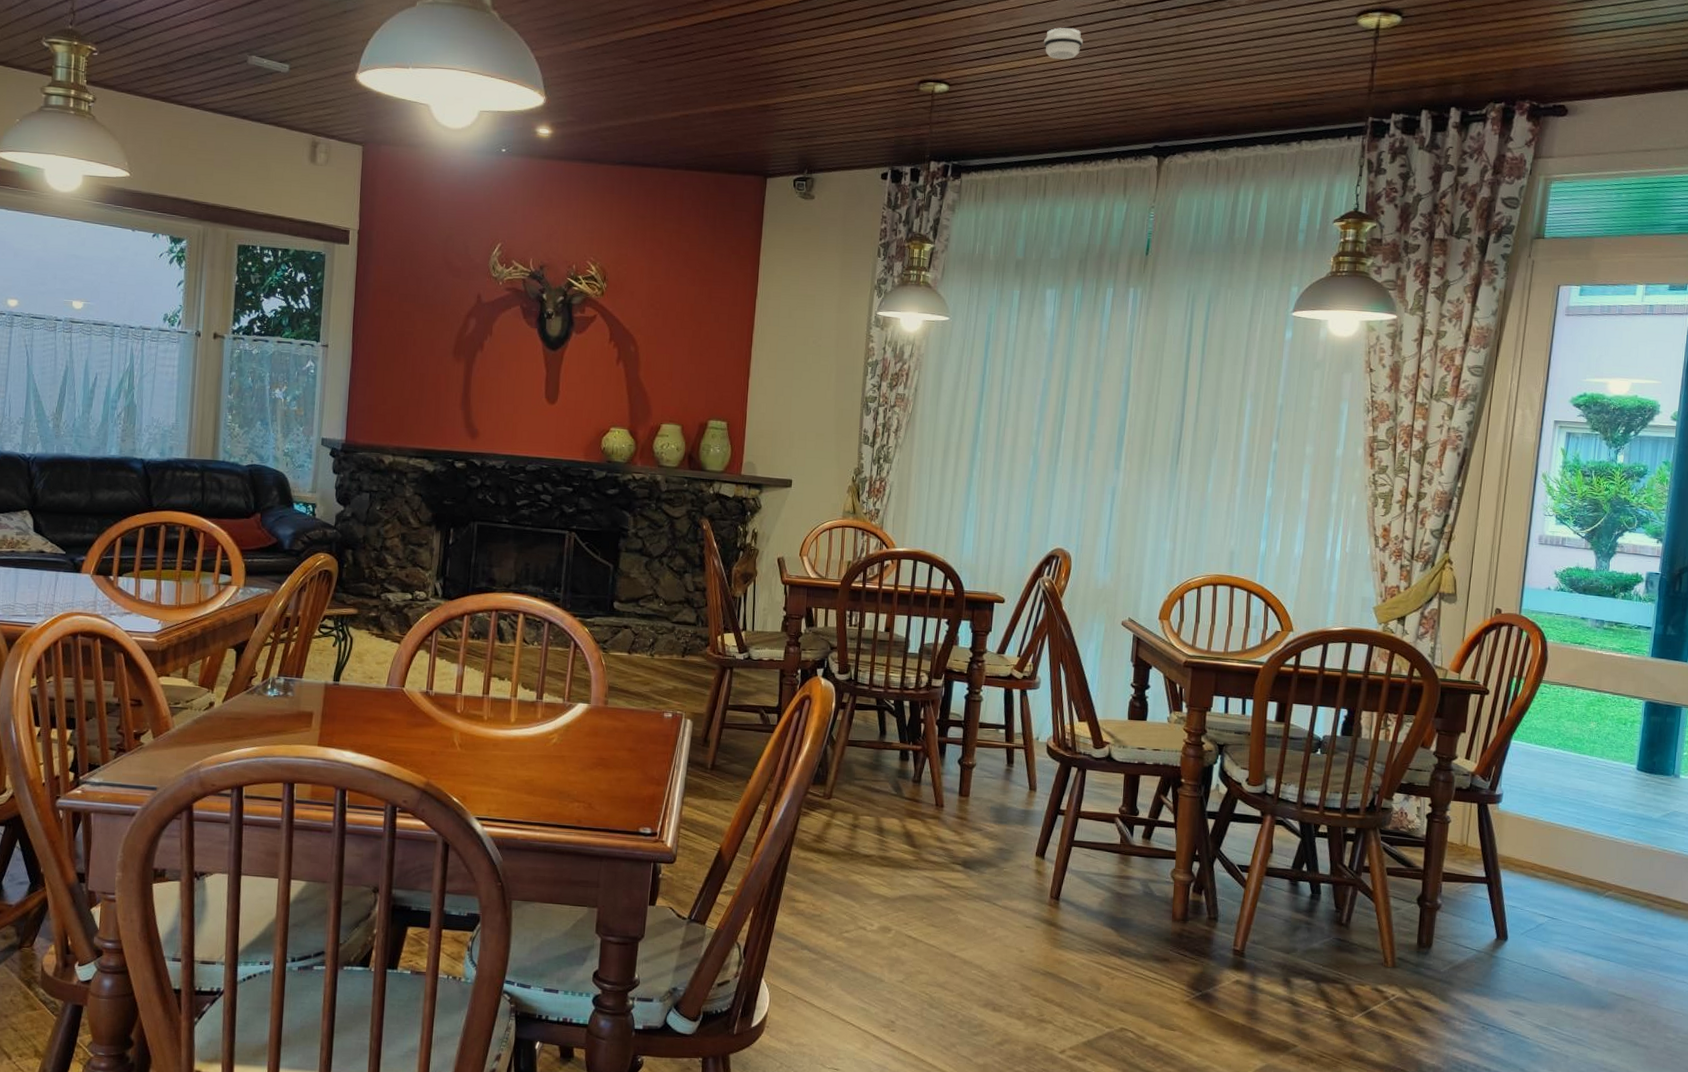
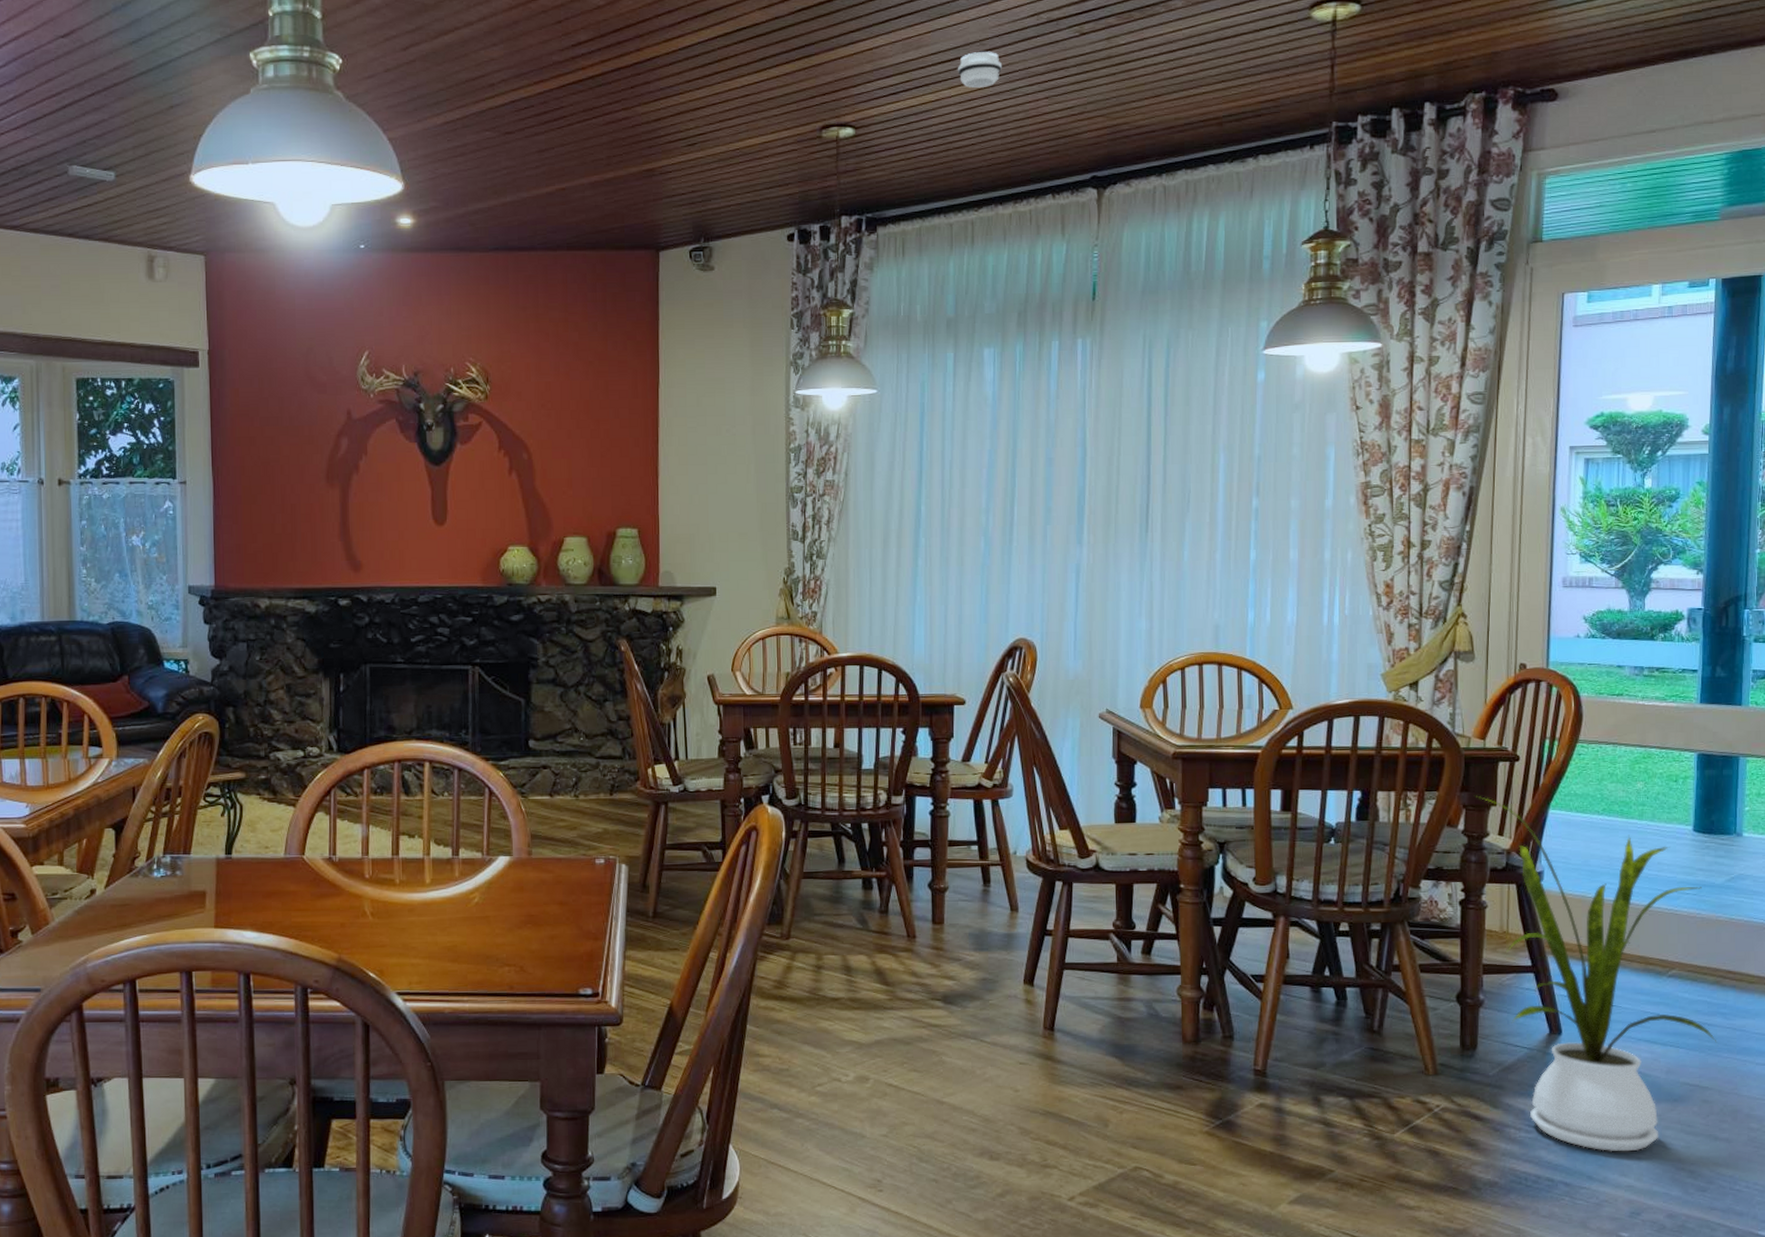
house plant: none [1448,722,1644,1050] -> present [1476,795,1717,1152]

